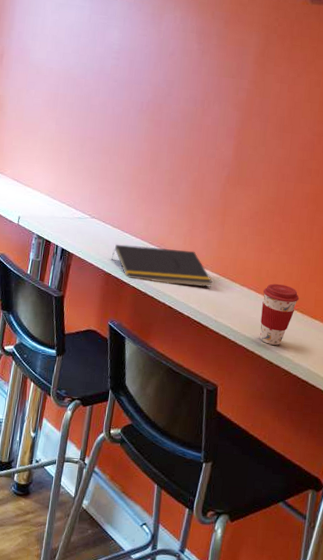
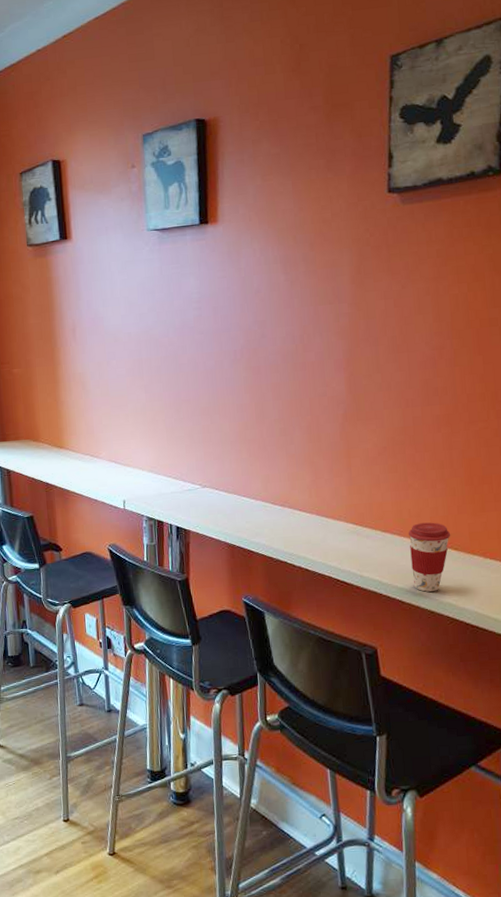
notepad: present [111,244,213,287] -> none [232,503,350,547]

